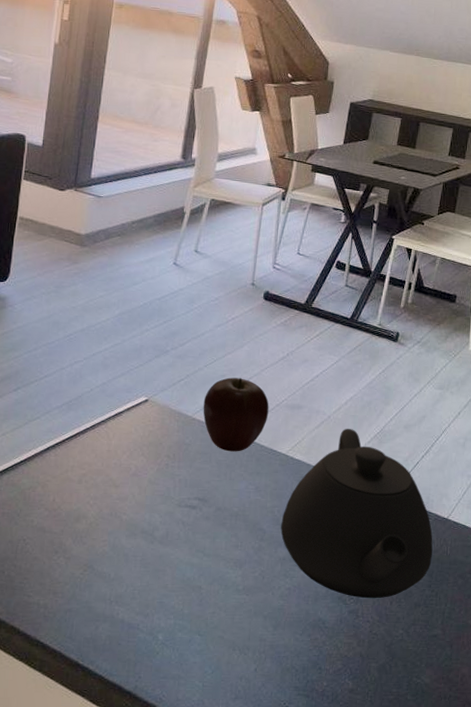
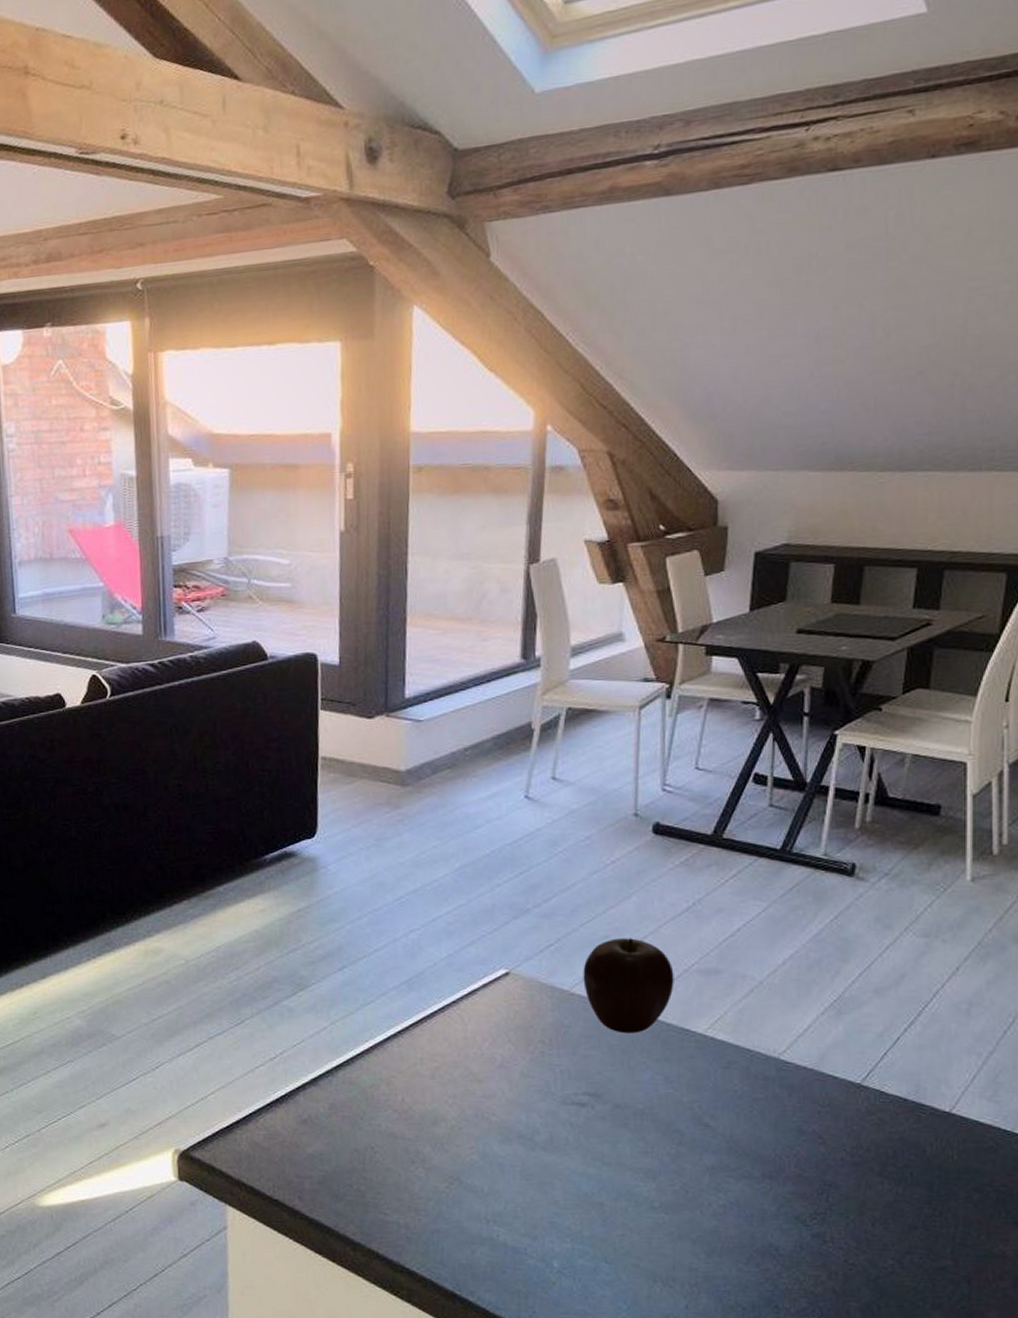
teapot: present [280,429,433,599] -> none [705,997,930,1219]

